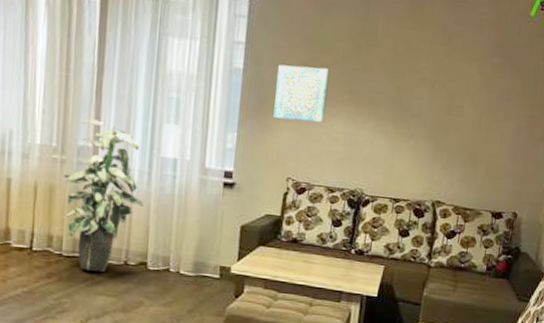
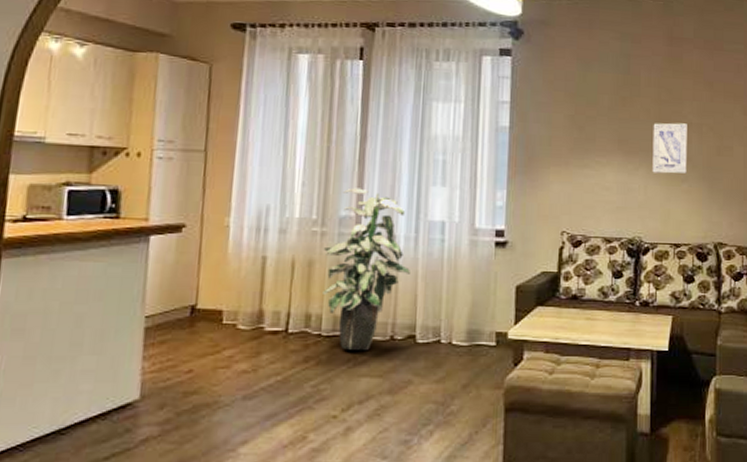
wall art: present [273,64,330,123] -> none [543,120,596,174]
wall art: none [380,75,421,130] -> present [652,123,687,174]

